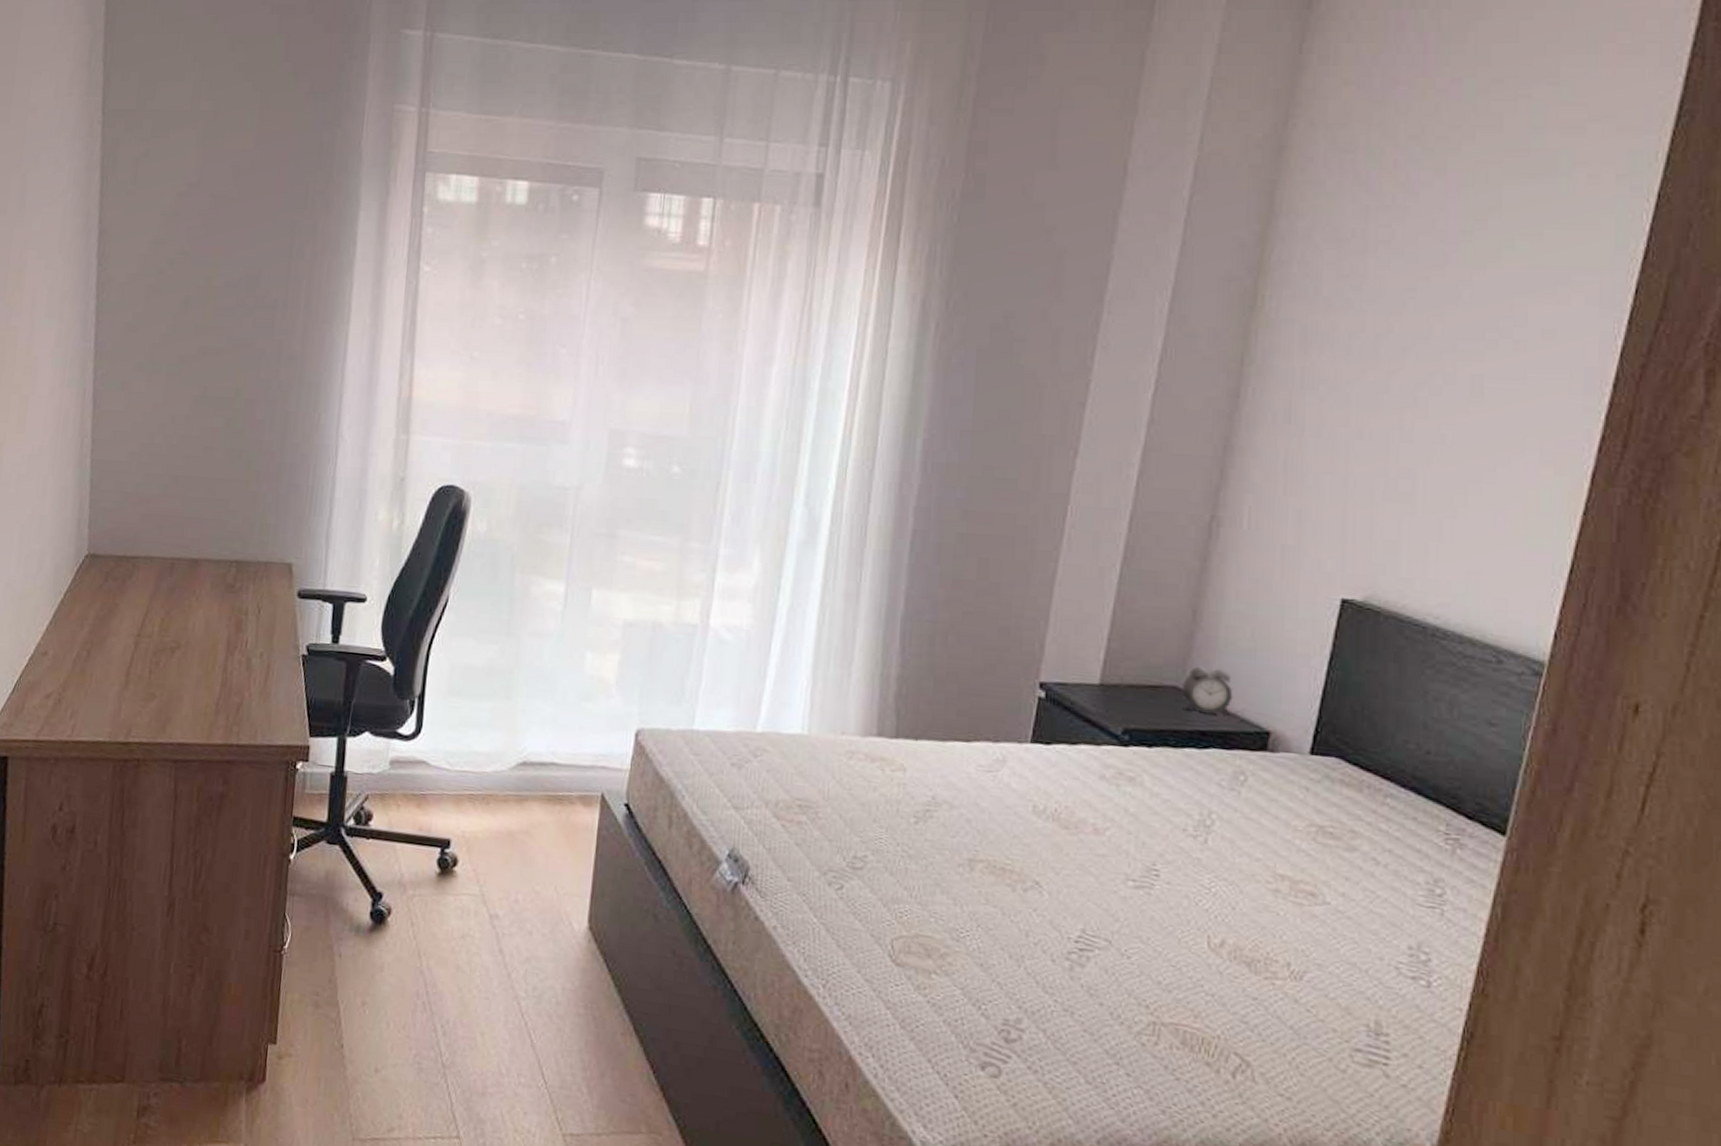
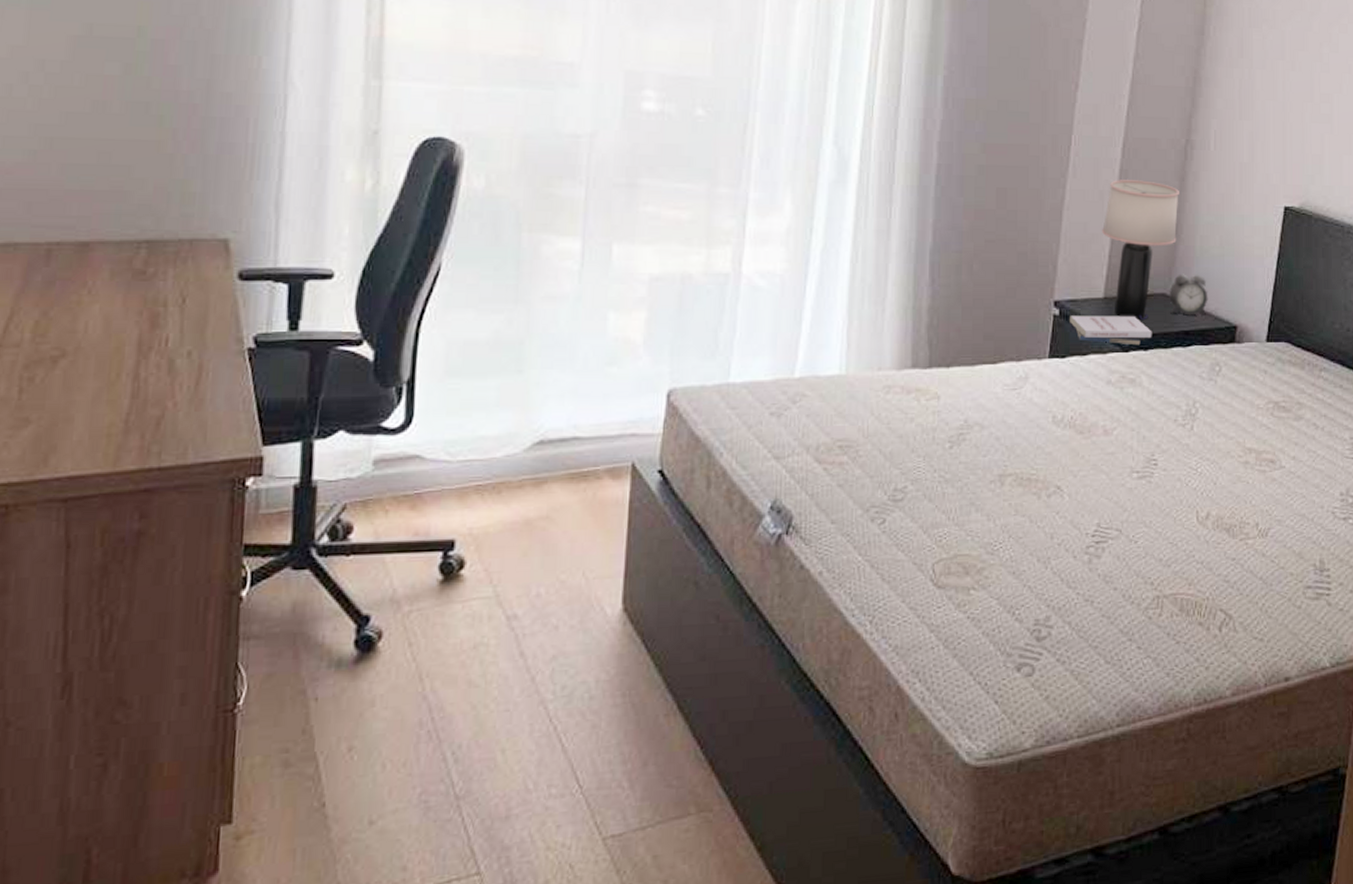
books: none [1057,700,1159,741] -> present [1070,315,1152,346]
table lamp: none [1100,556,1200,714] -> present [1102,180,1179,321]

